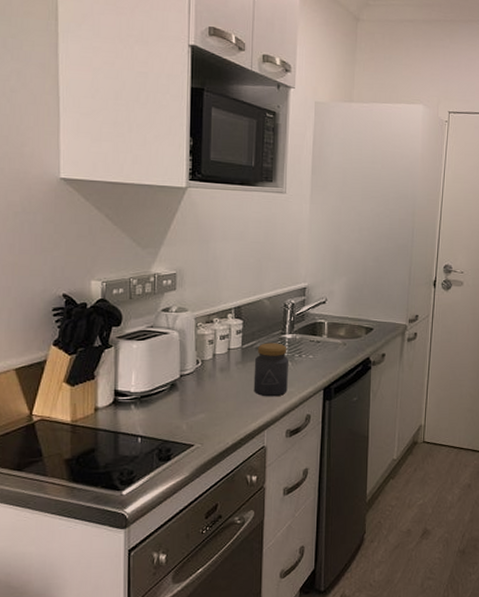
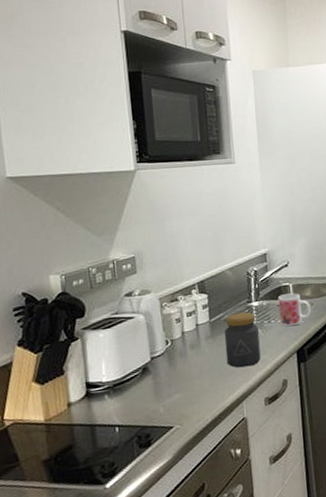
mug: none [311,331,343,364] -> present [278,293,311,327]

